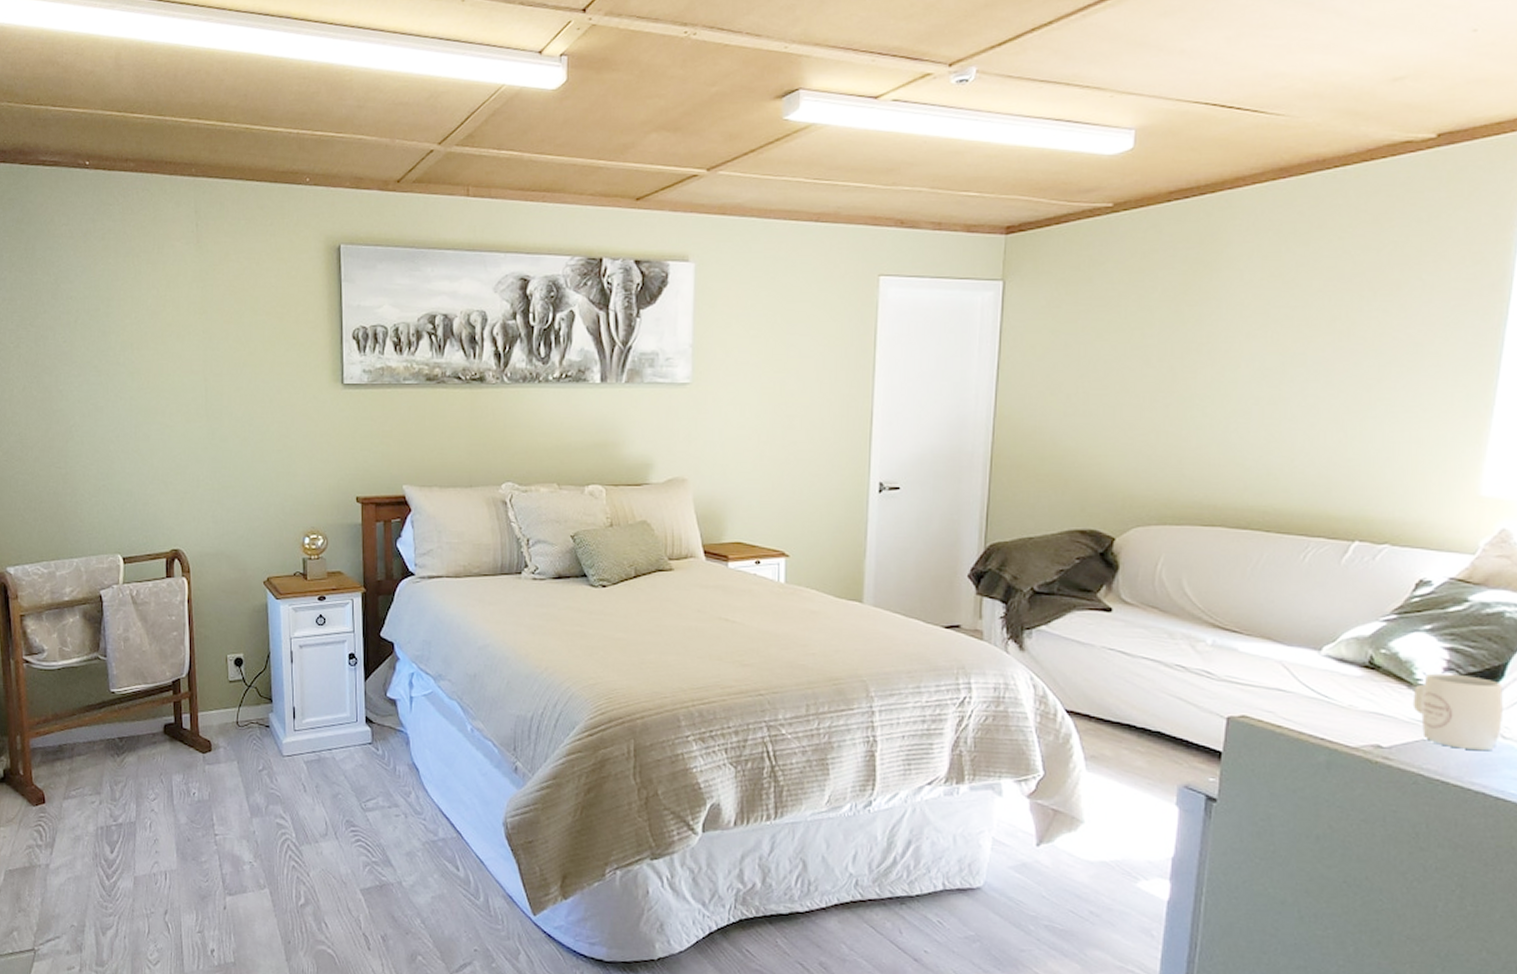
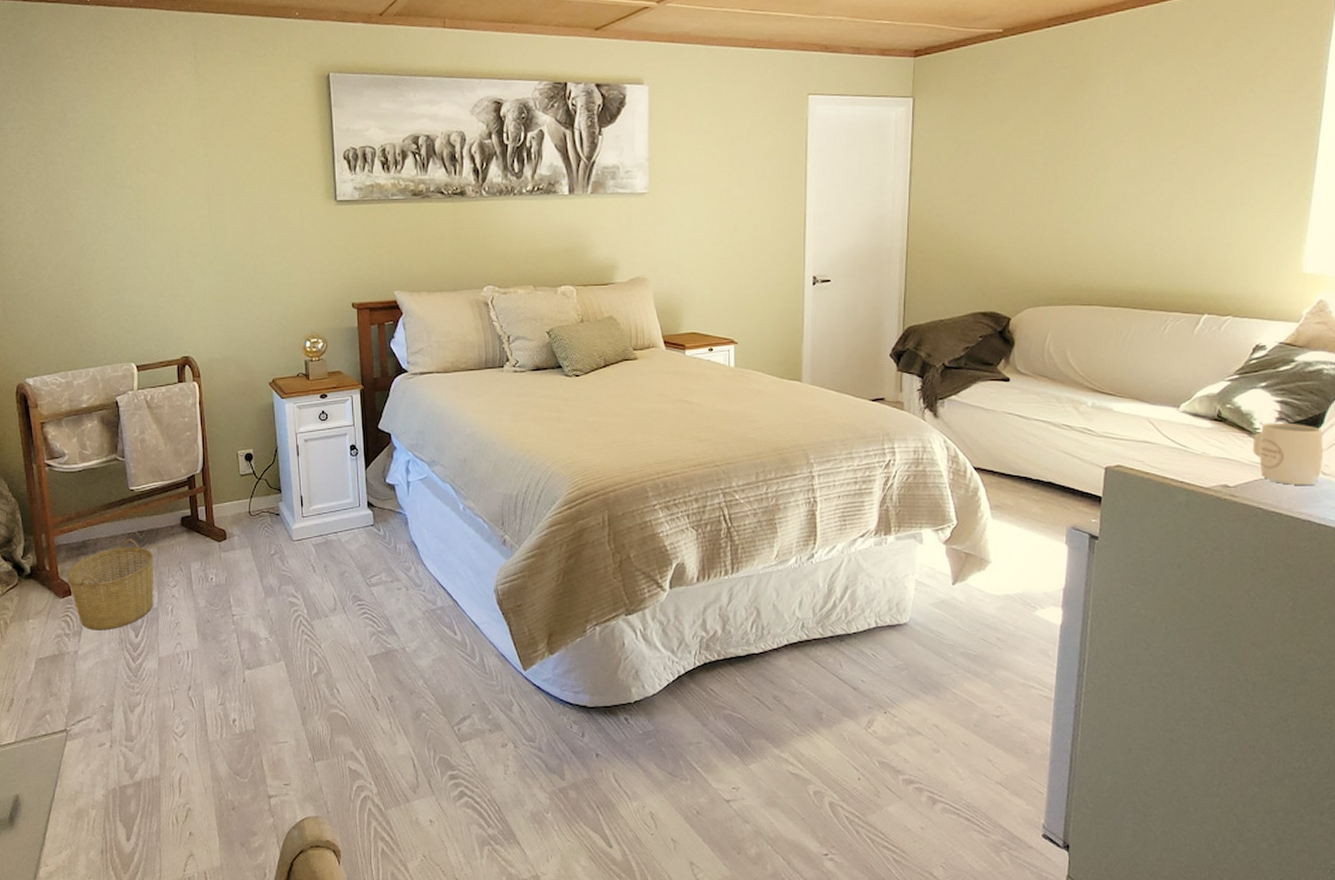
basket: none [41,745,134,844] -> present [67,539,154,631]

